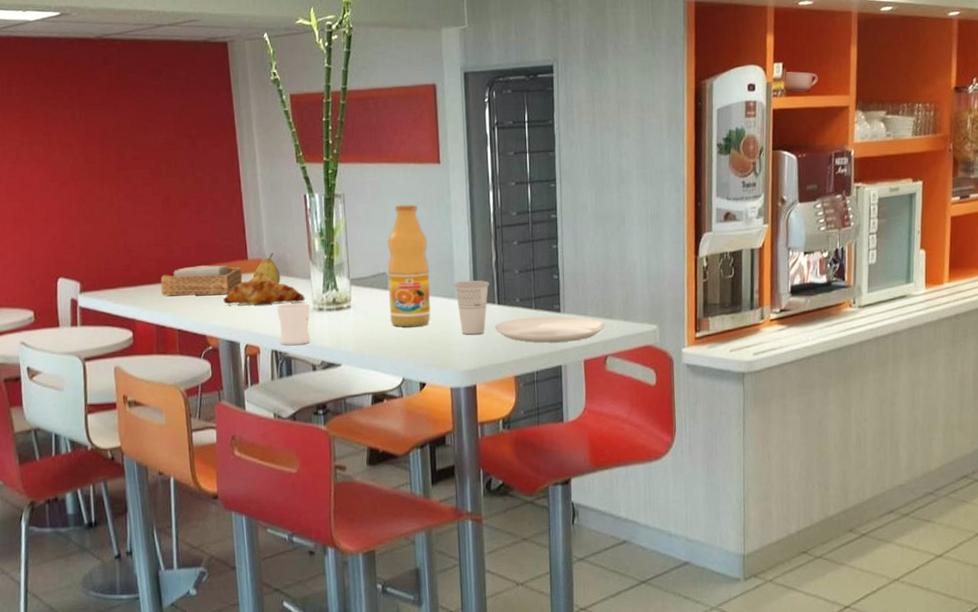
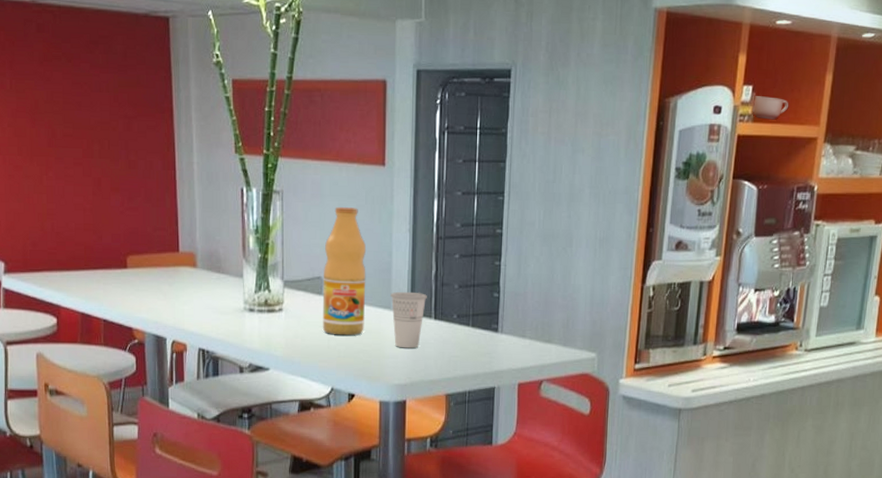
napkin holder: present [160,265,243,297] -> none [88,254,173,287]
croissant: present [223,271,305,305] -> none [152,266,236,301]
fruit: present [252,252,281,284] -> none [183,247,212,280]
mug: present [276,302,311,345] -> none [206,301,241,345]
plate: present [495,316,606,343] -> none [429,334,544,363]

